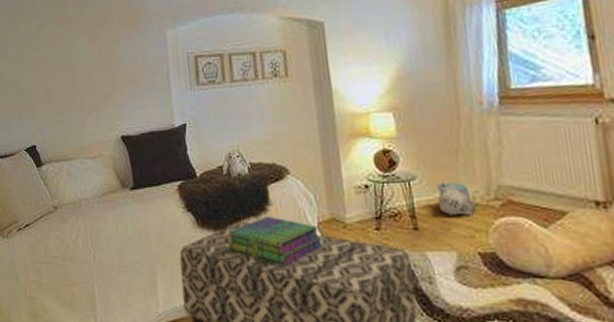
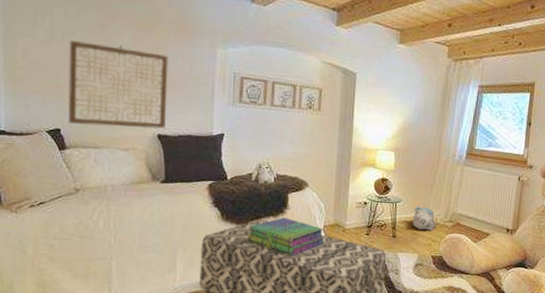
wall art: none [35,49,128,139] -> present [67,40,168,129]

